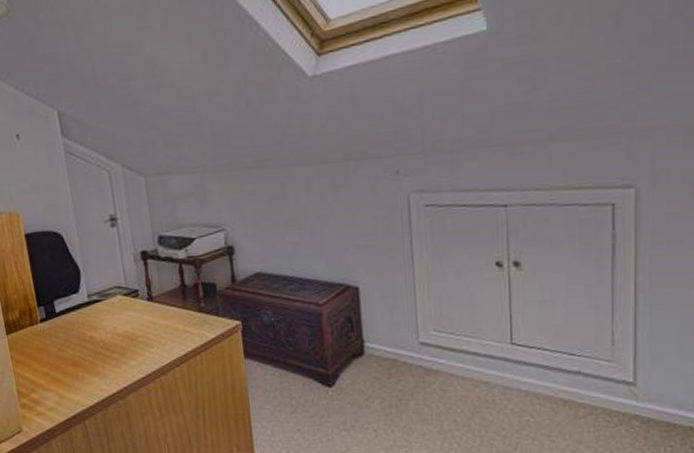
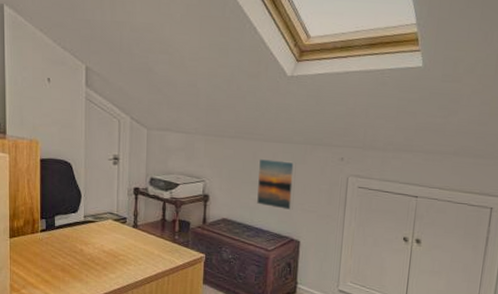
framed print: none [288,186,343,251] -> present [256,158,296,211]

